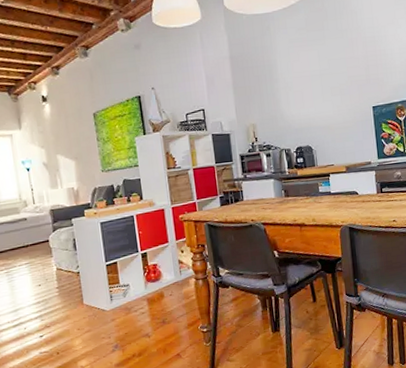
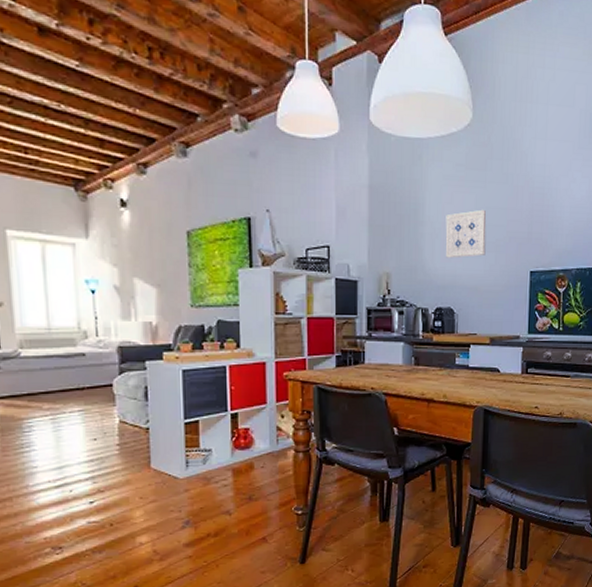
wall art: none [295,61,333,106] -> present [445,209,487,258]

